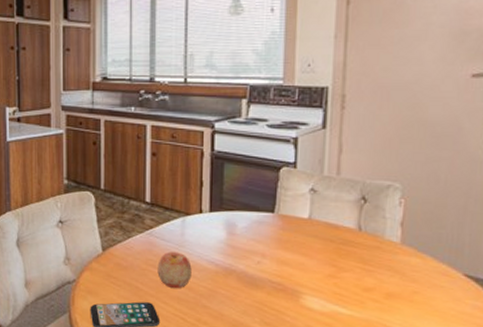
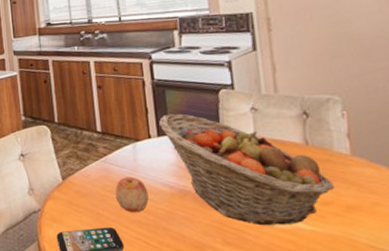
fruit basket: none [212,189,379,309] -> present [158,113,335,225]

